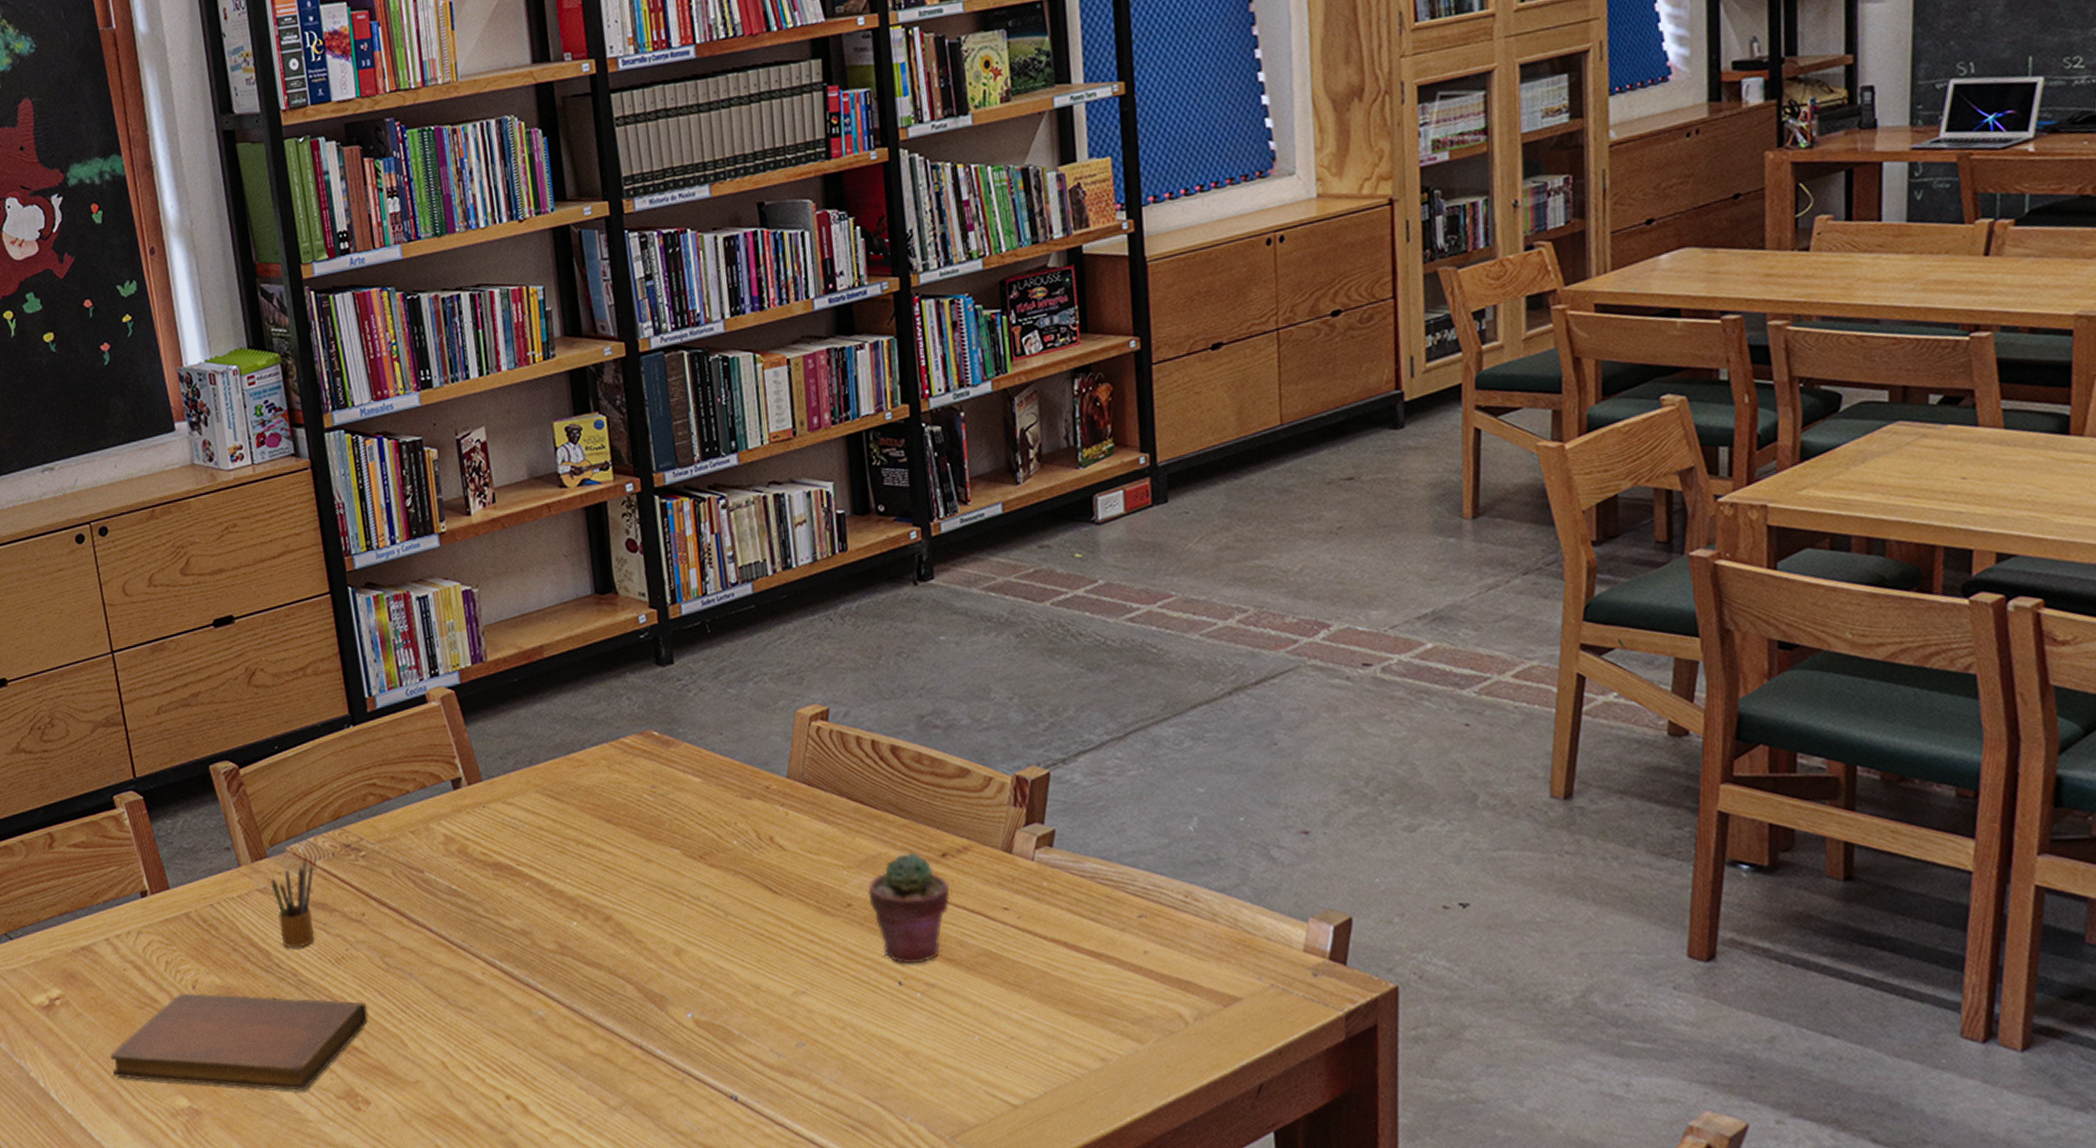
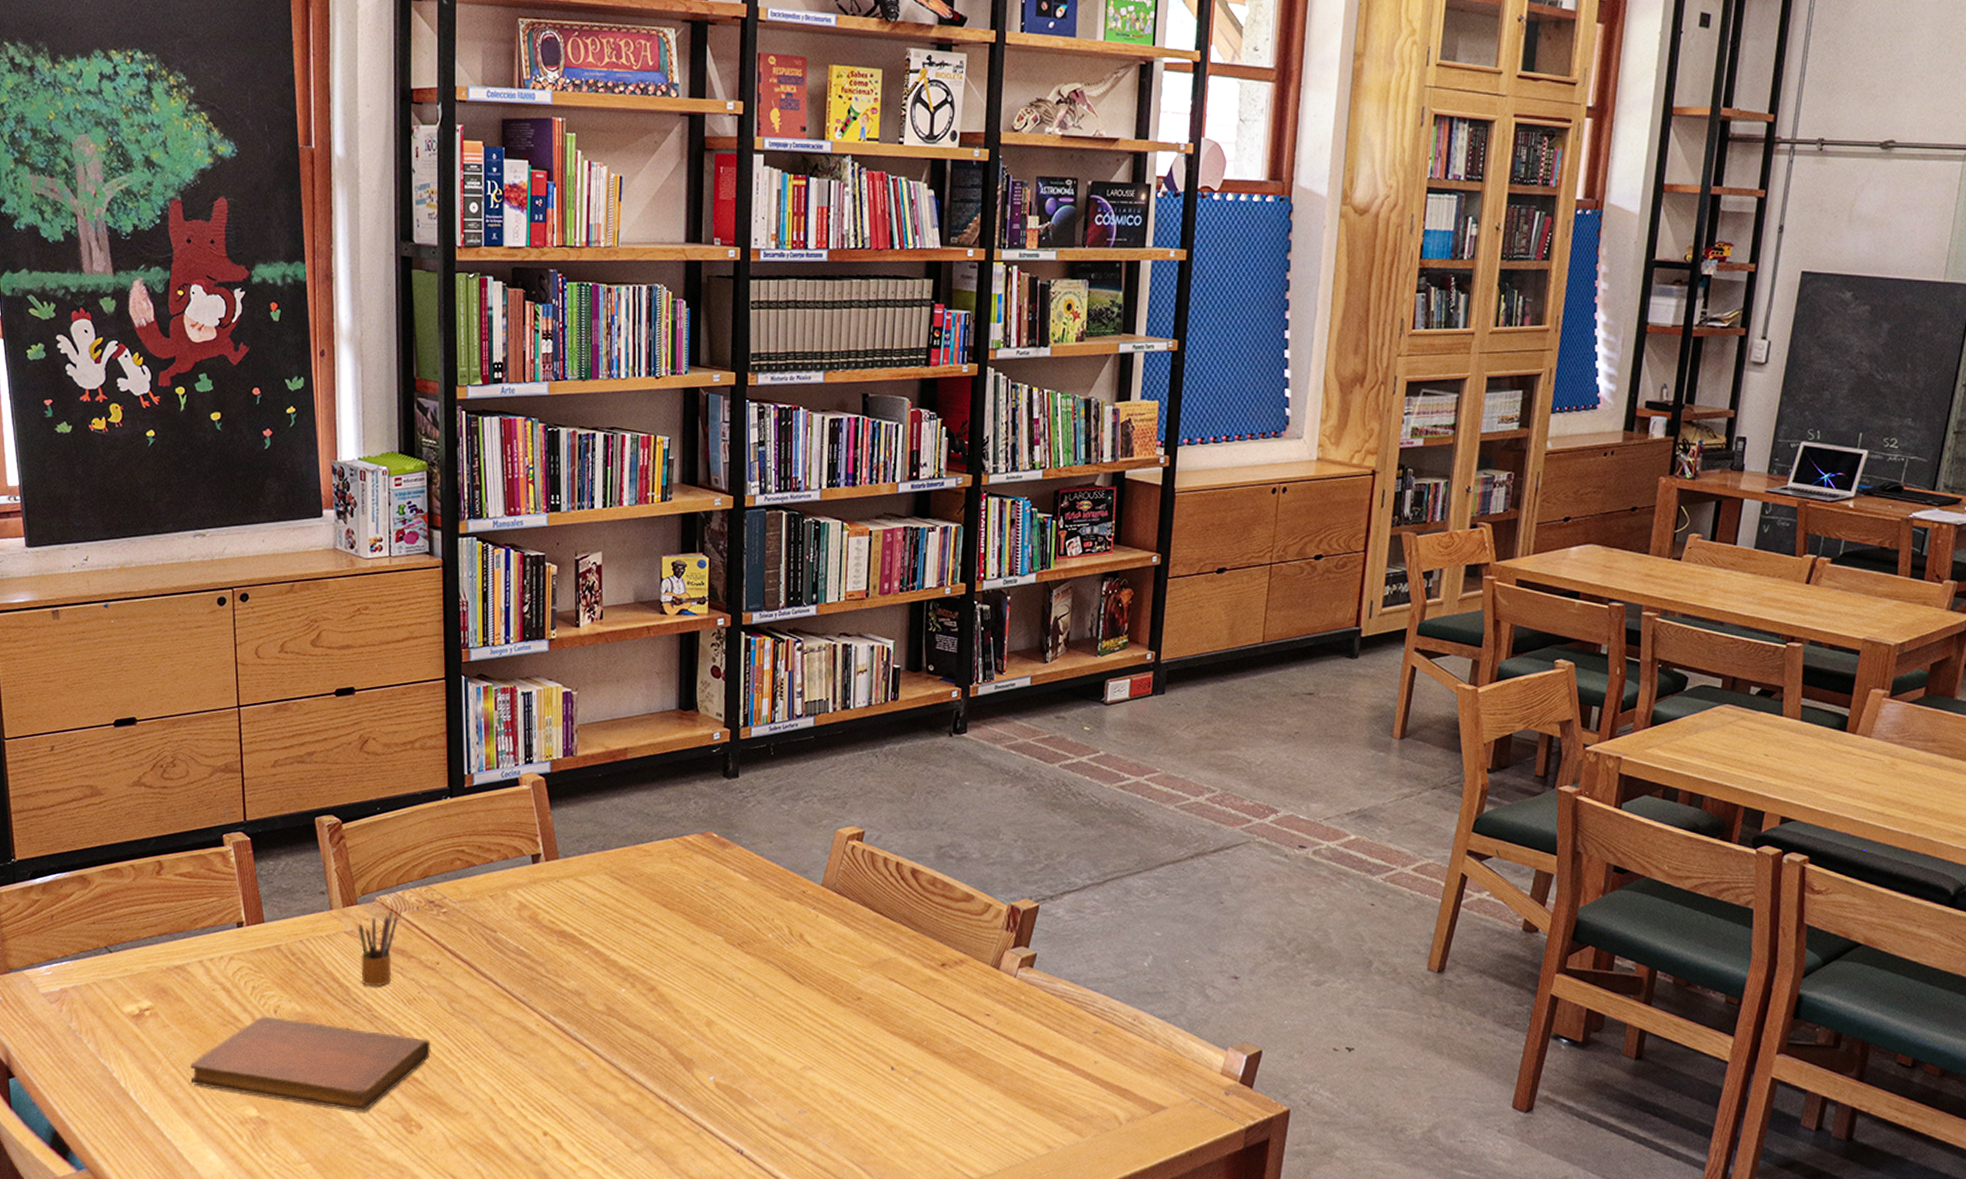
potted succulent: present [868,852,950,964] -> none [876,959,944,1054]

